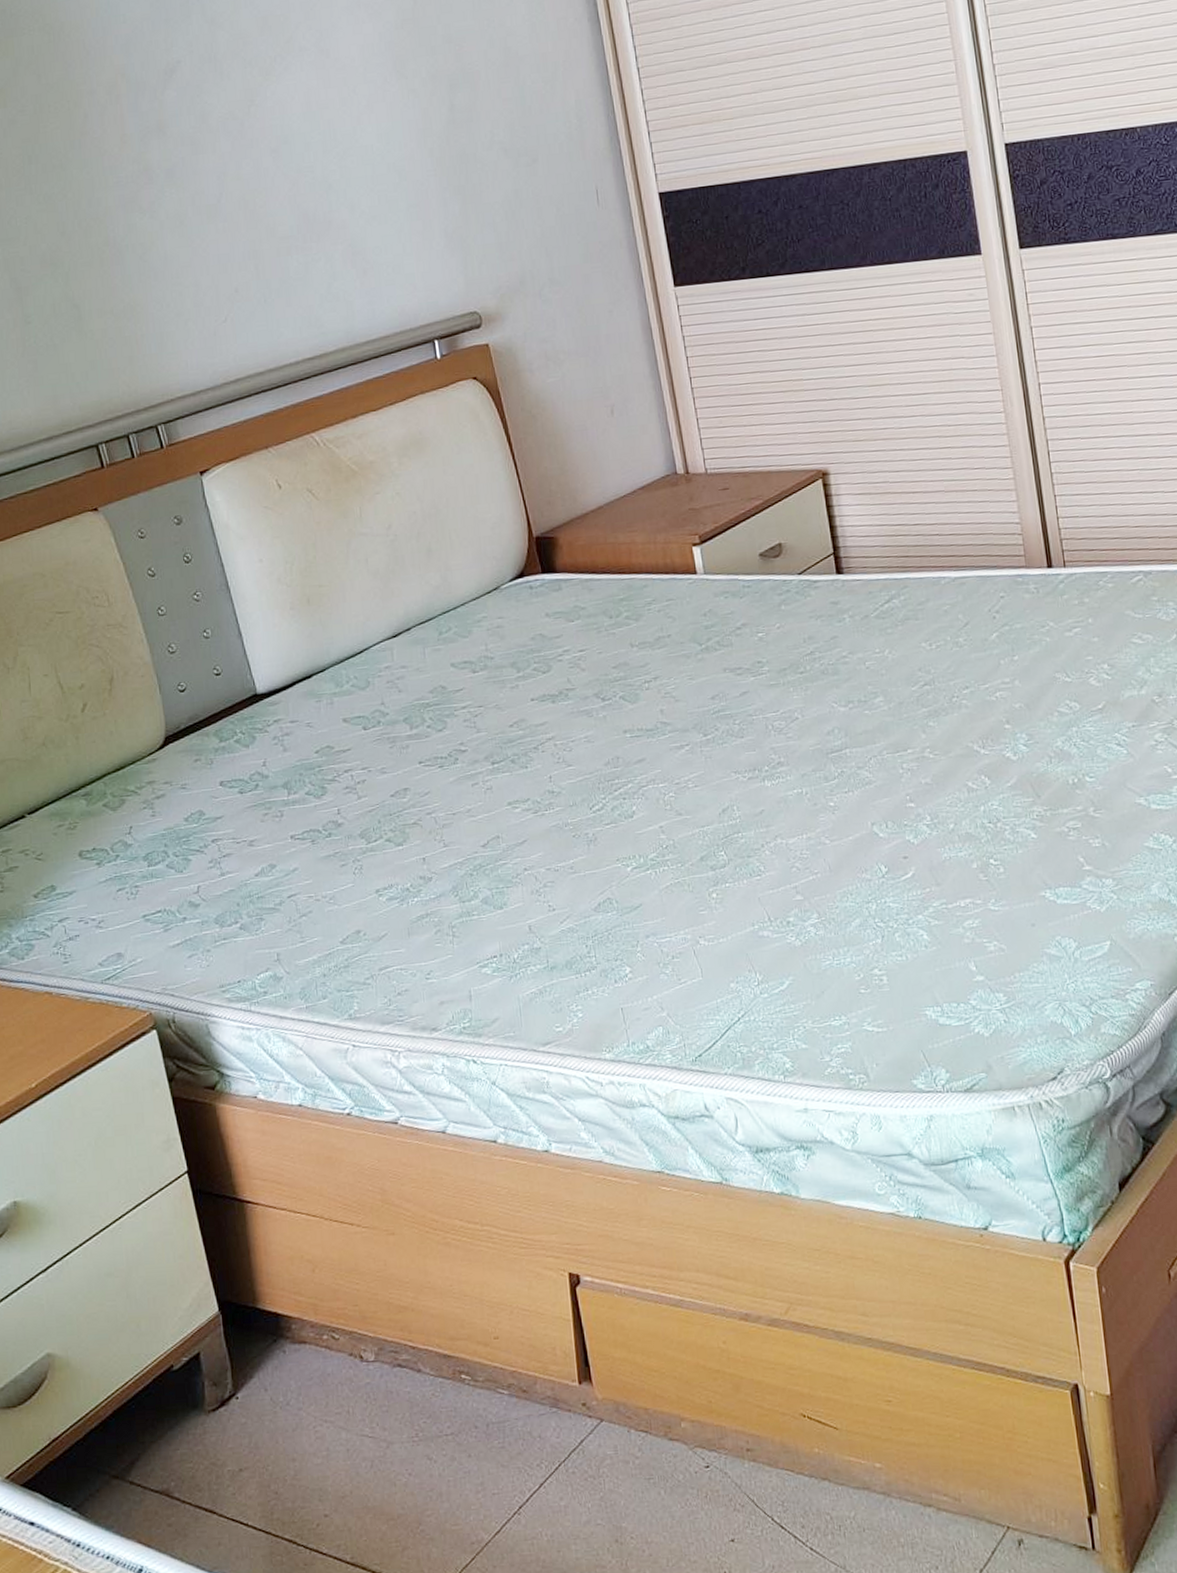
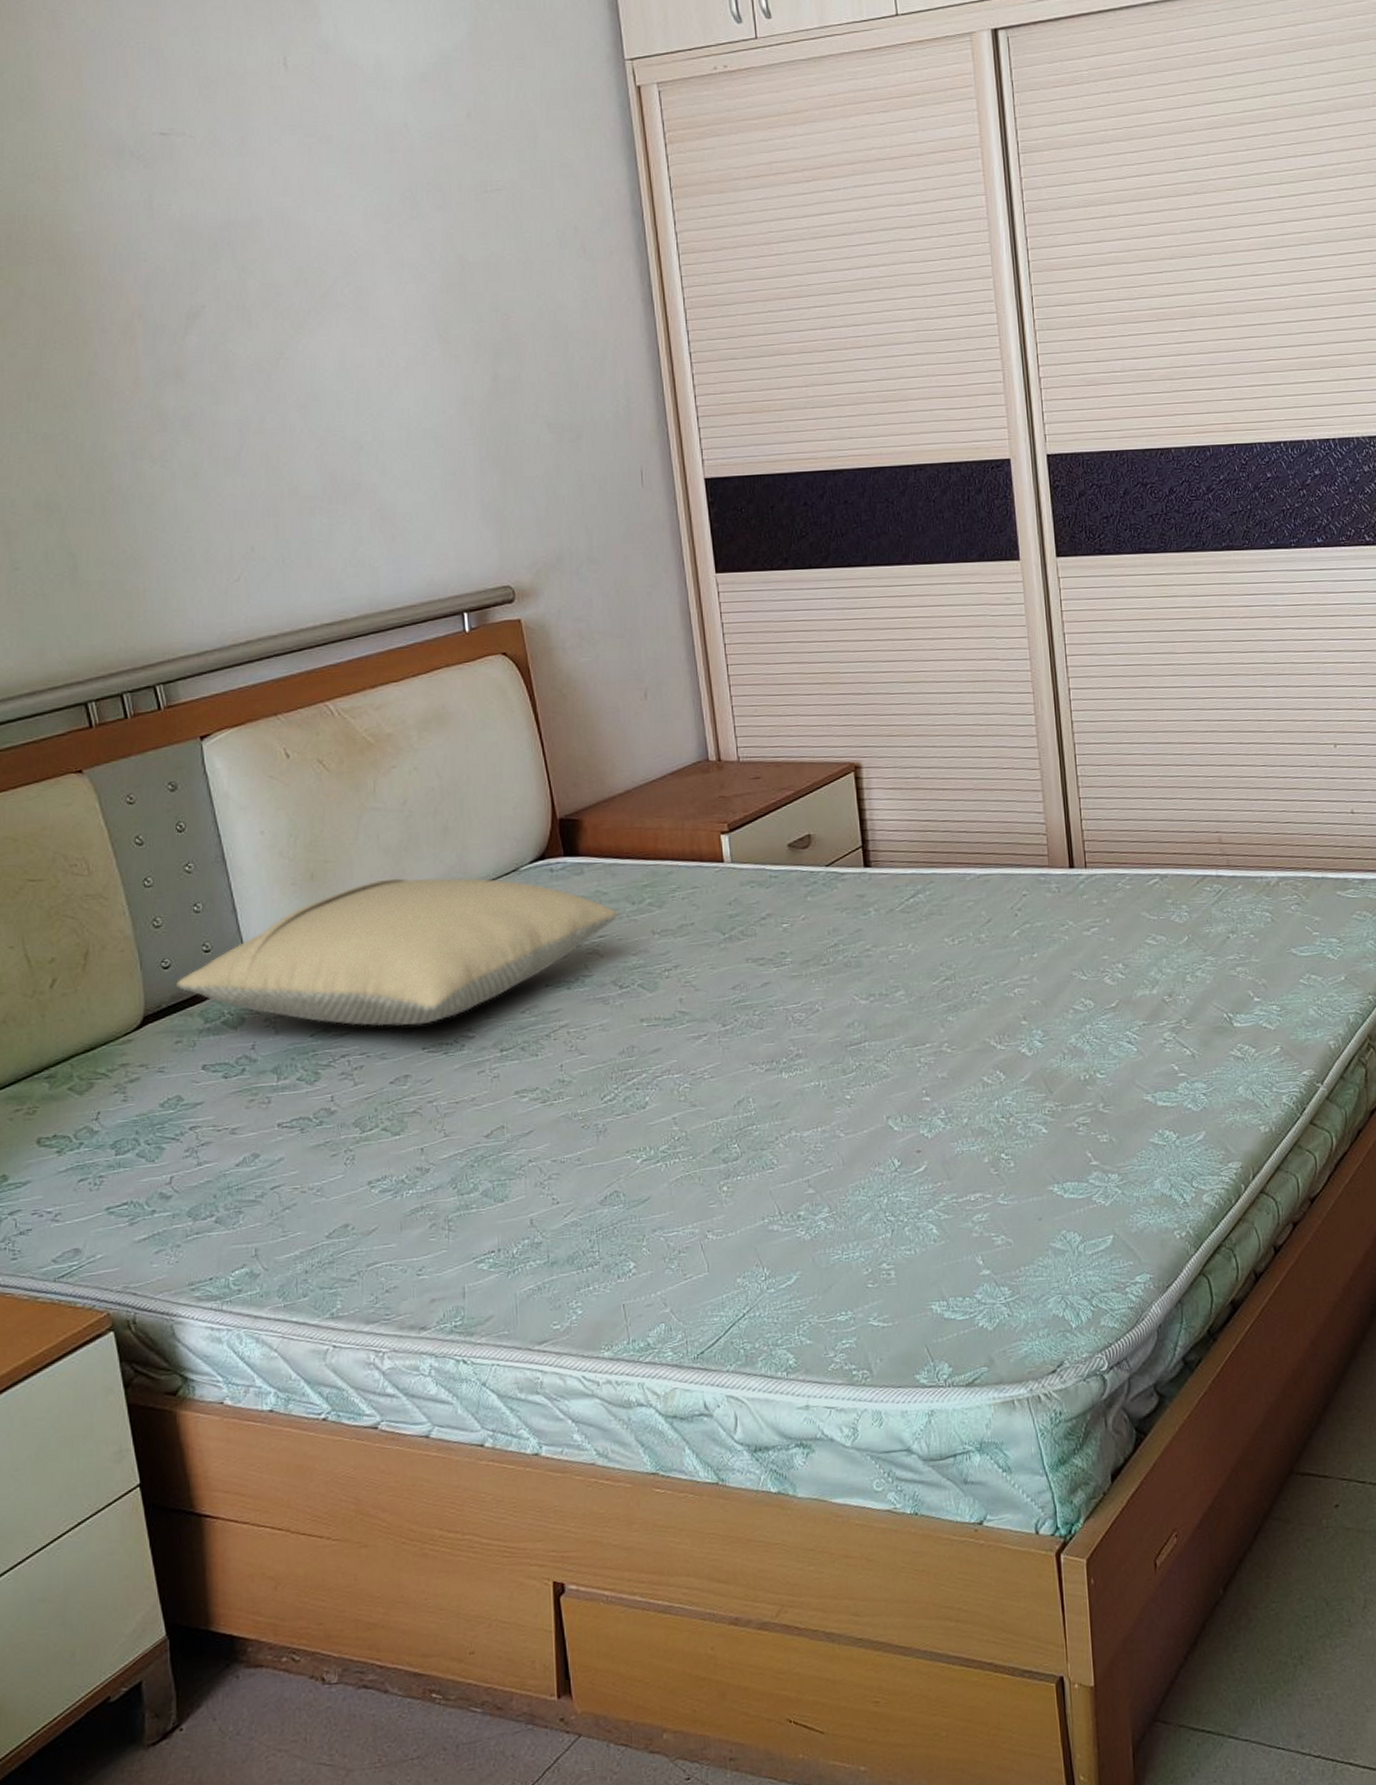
pillow: none [192,597,597,743] -> present [176,877,618,1027]

